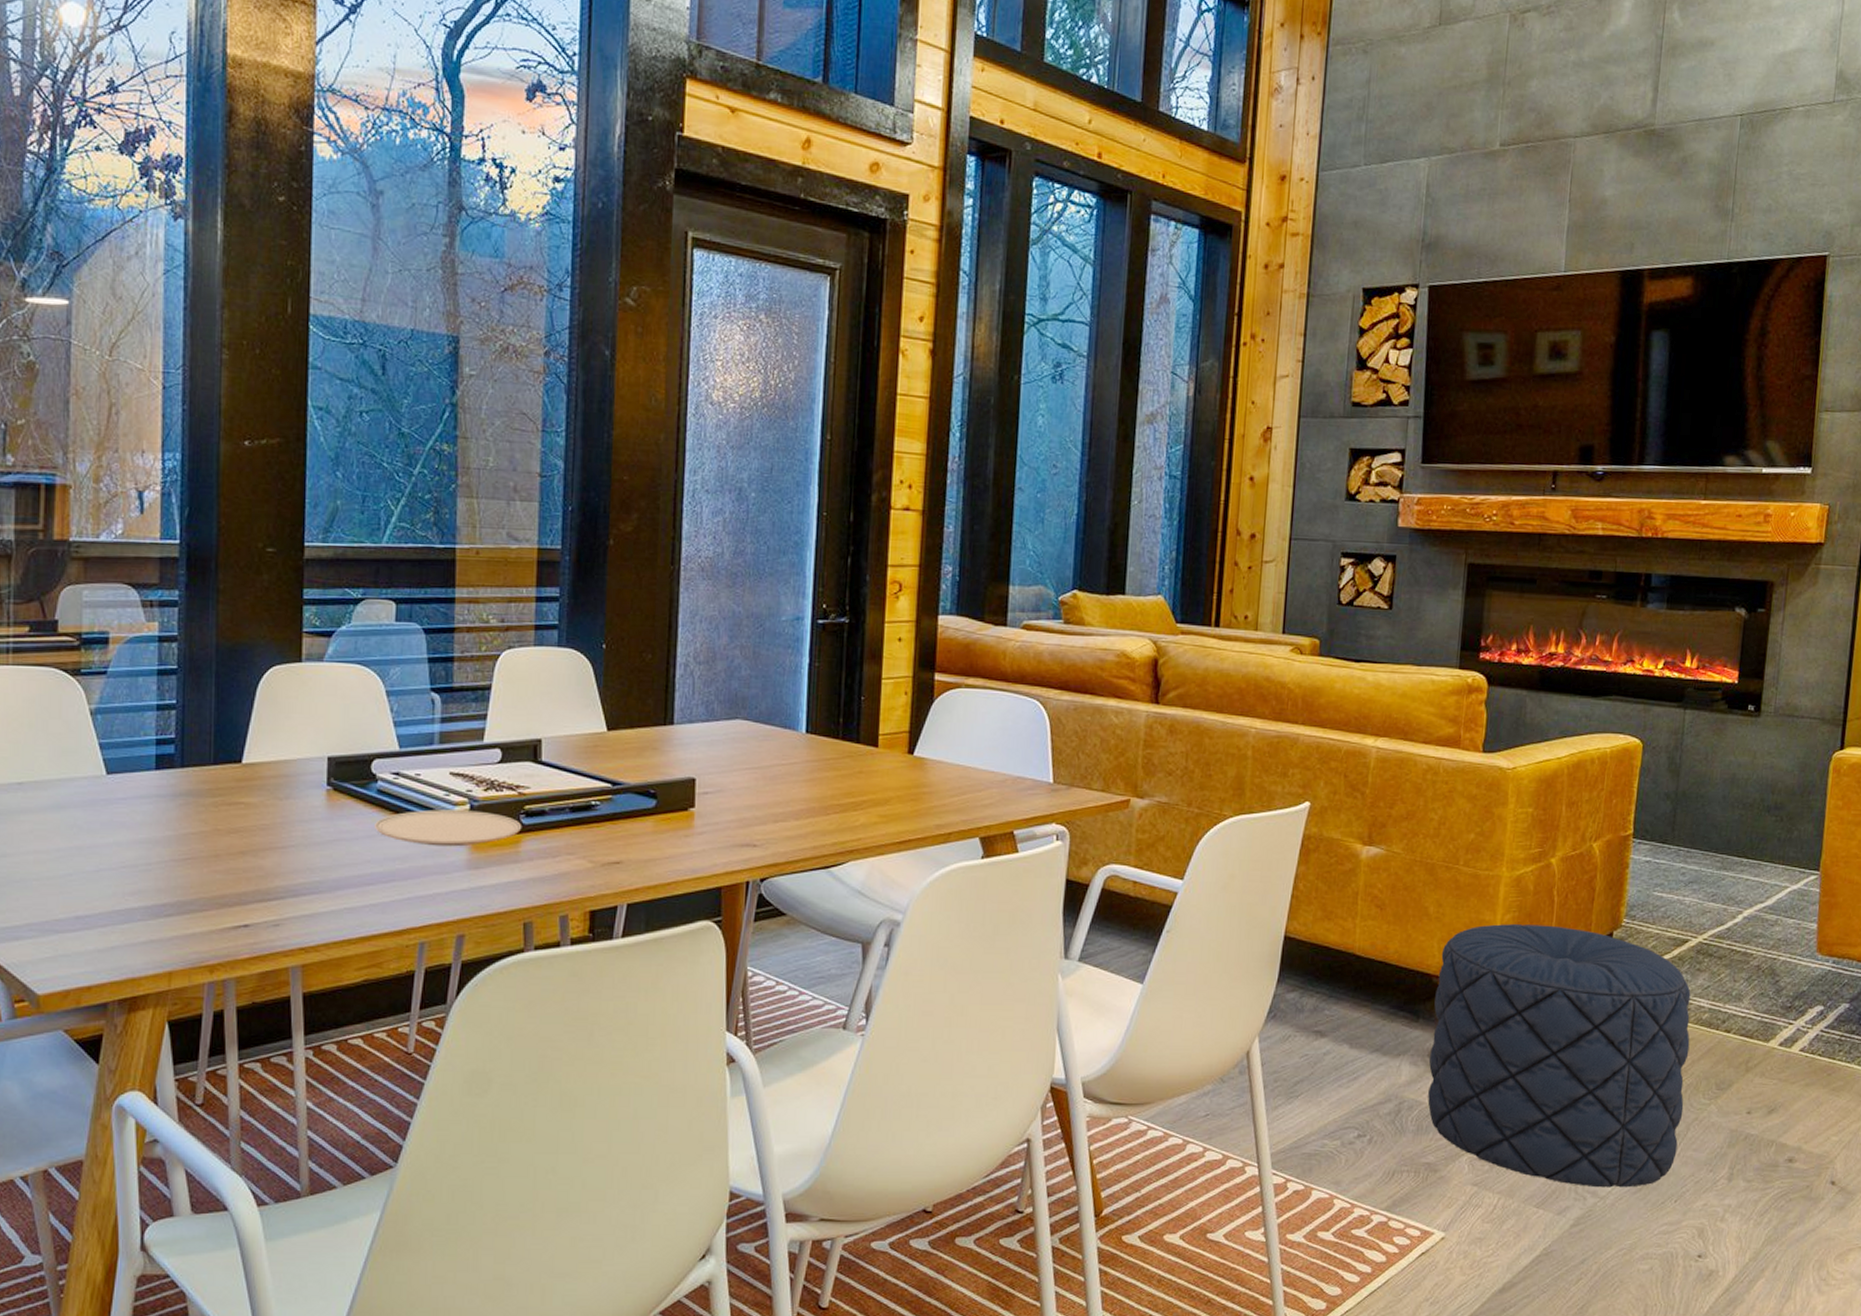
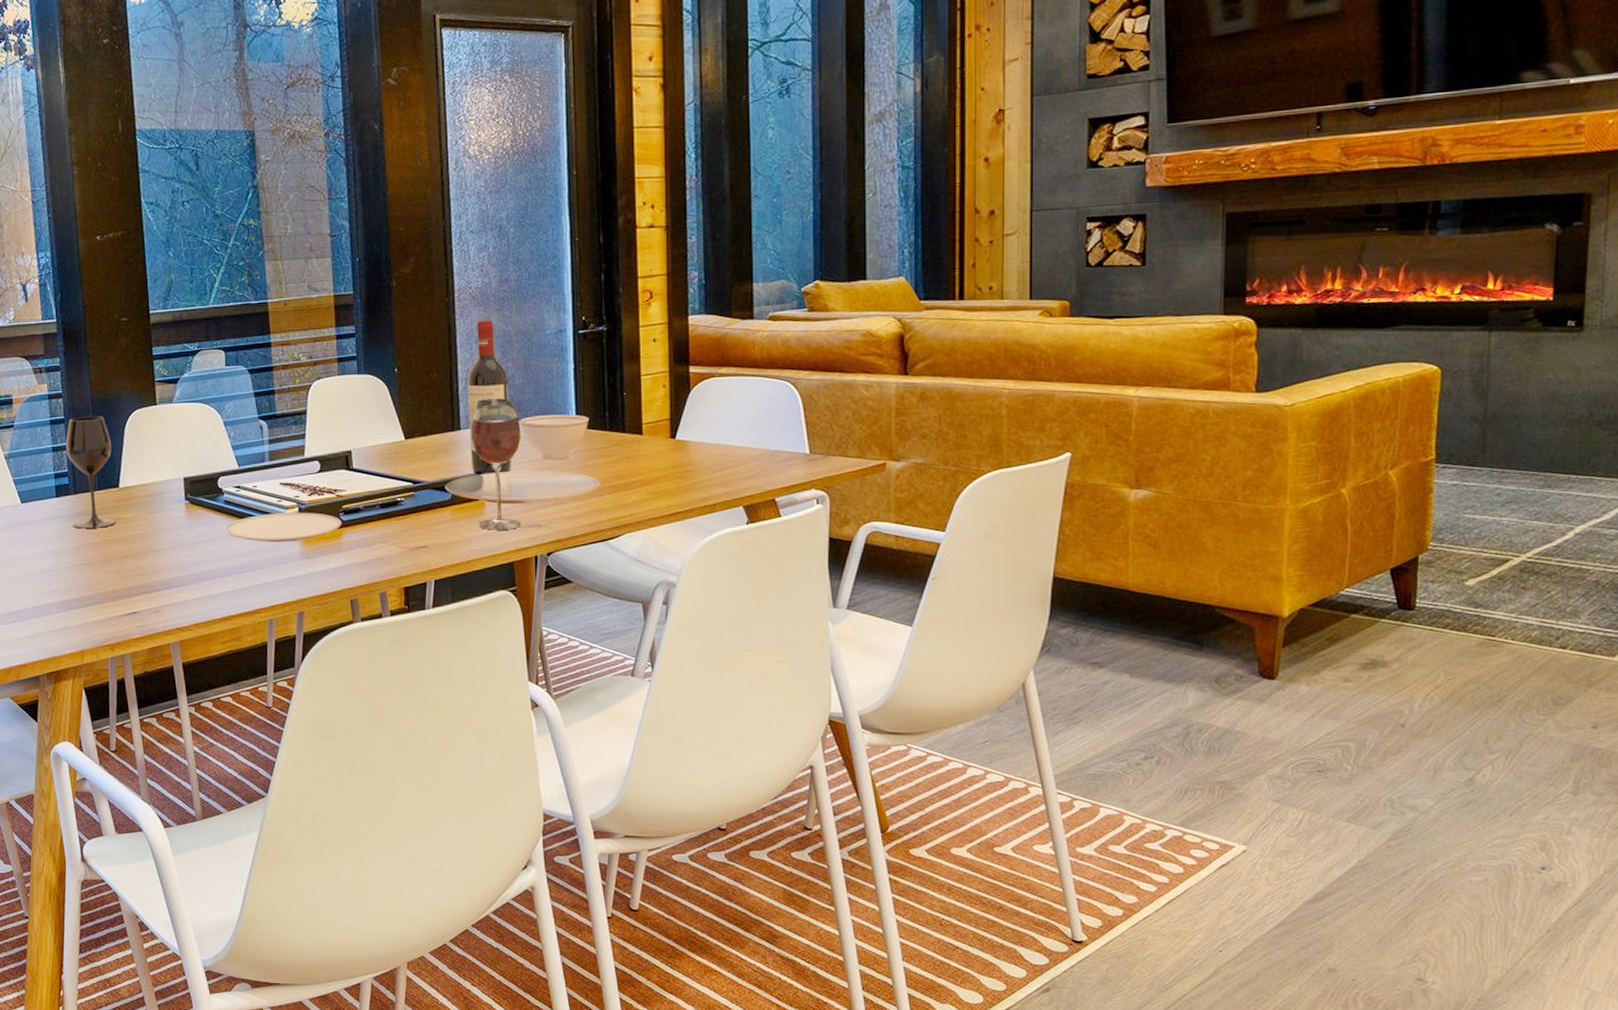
wineglass: none [176,668,237,814] -> present [66,416,117,529]
plate: none [649,778,828,819] -> present [444,470,601,505]
wine bottle: none [682,597,734,781] -> present [467,320,512,476]
wineglass: none [684,690,743,848] -> present [470,398,521,530]
bowl: none [742,715,821,769] -> present [519,414,590,460]
pouf: present [1427,924,1691,1188] -> none [1218,553,1518,803]

